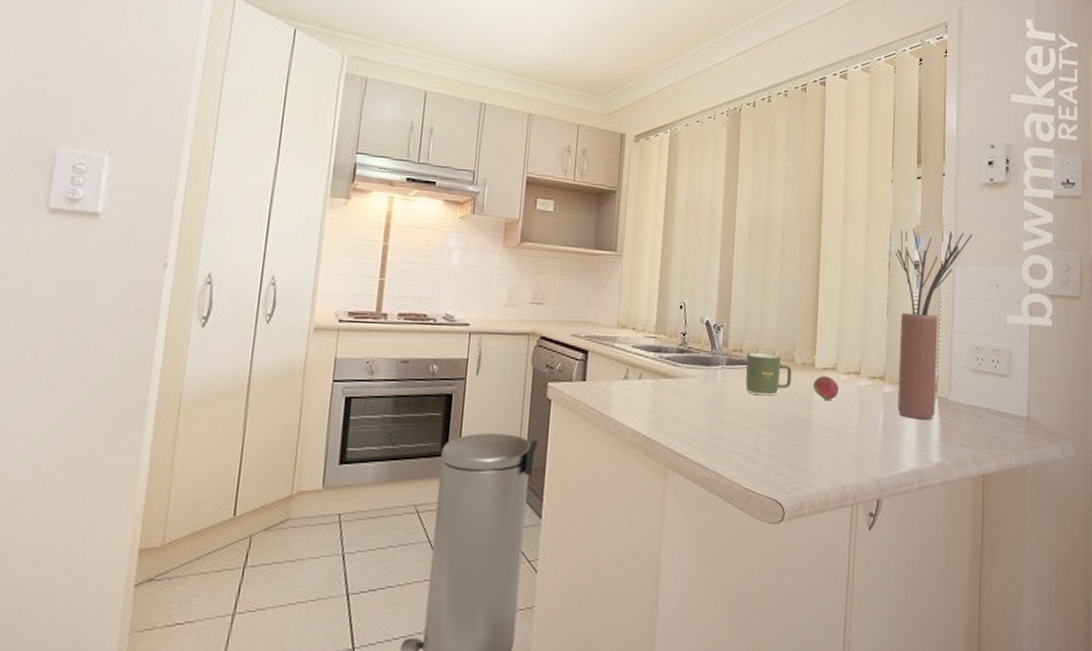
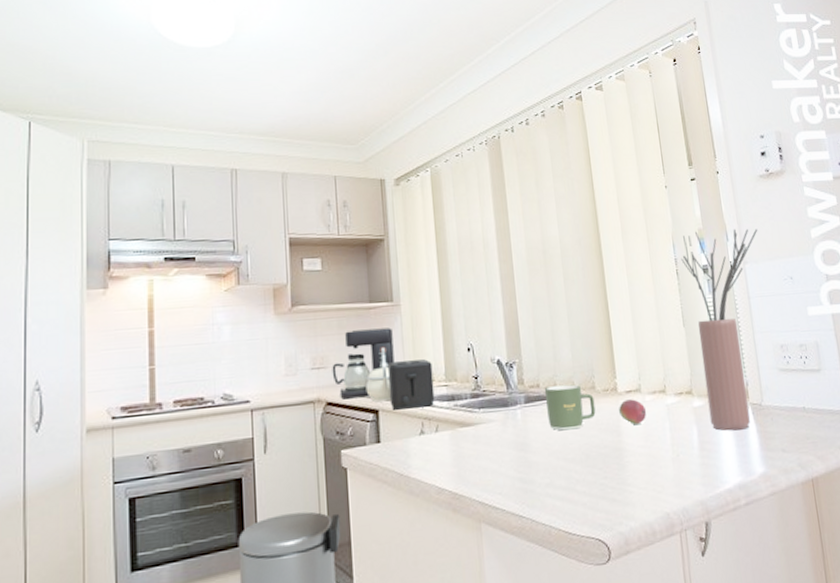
coffee maker: none [550,273,612,337] -> present [332,328,394,400]
kettle: none [579,292,604,344] -> present [365,346,391,402]
toaster: none [600,308,645,355] -> present [387,359,435,410]

